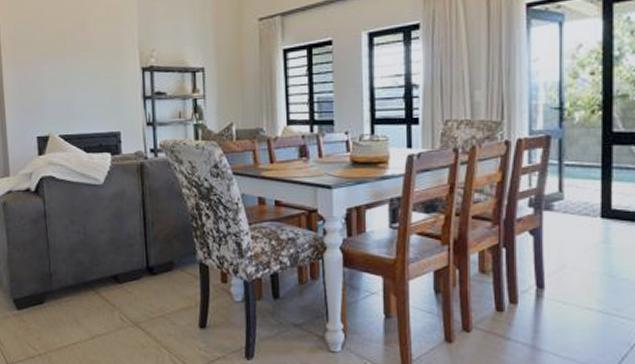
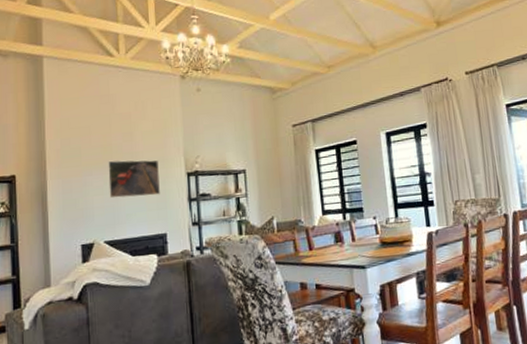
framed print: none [61,49,114,91] -> present [108,160,160,199]

